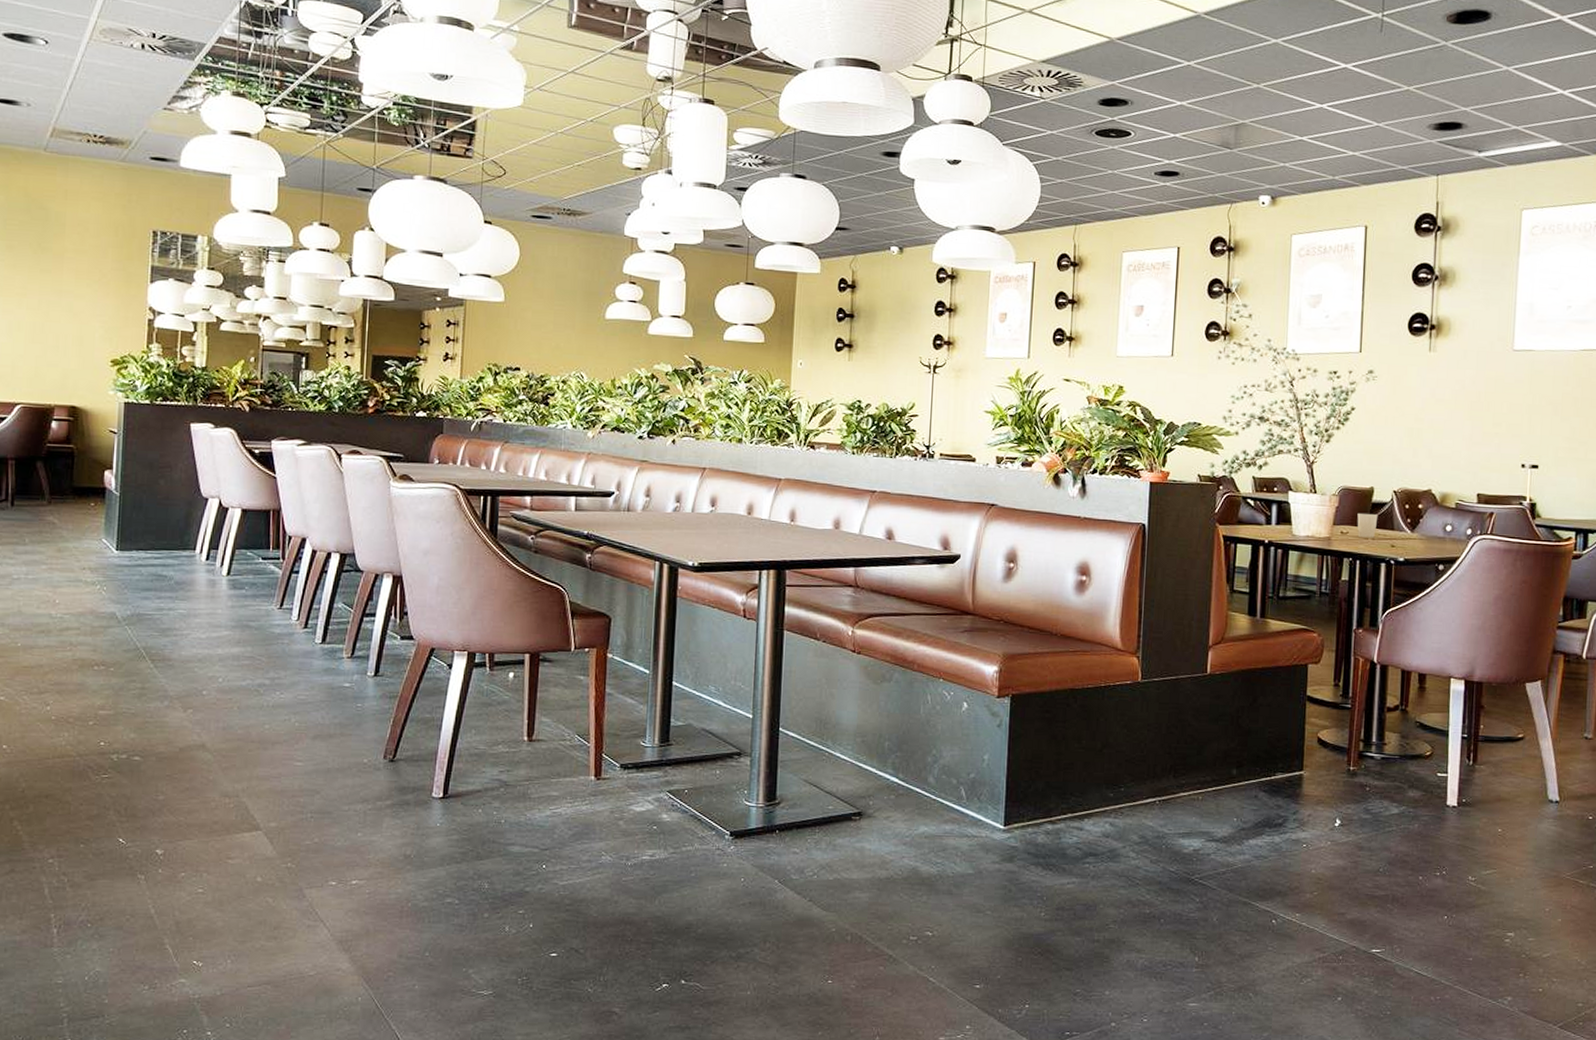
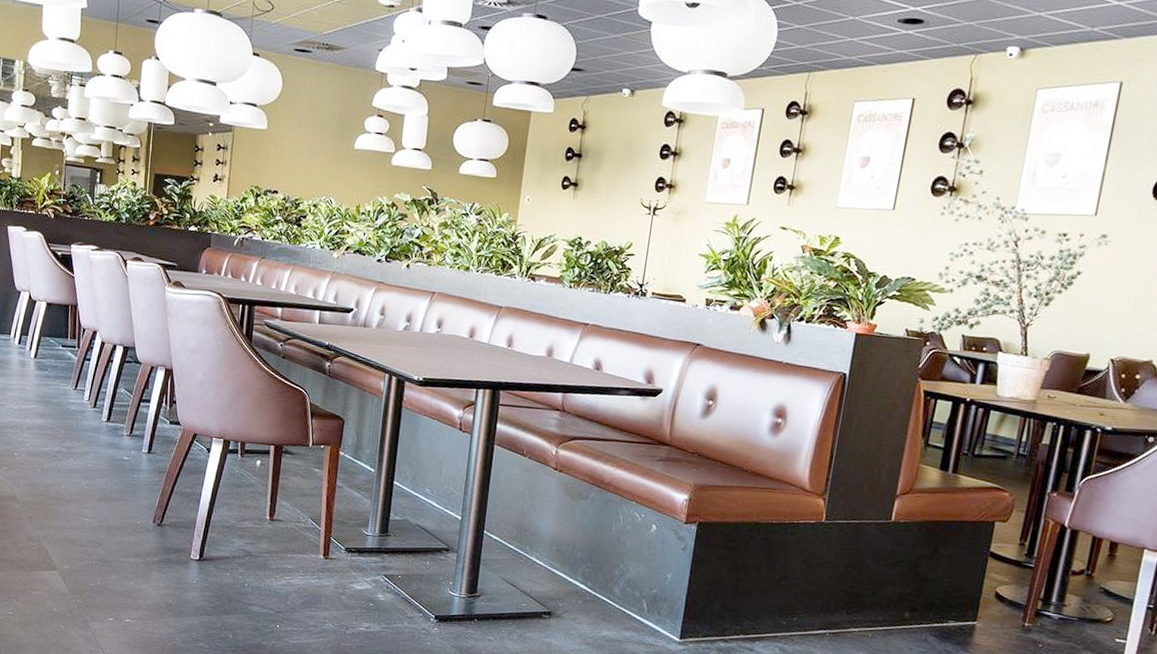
cup: present [1357,513,1378,539] -> none [1065,379,1091,406]

